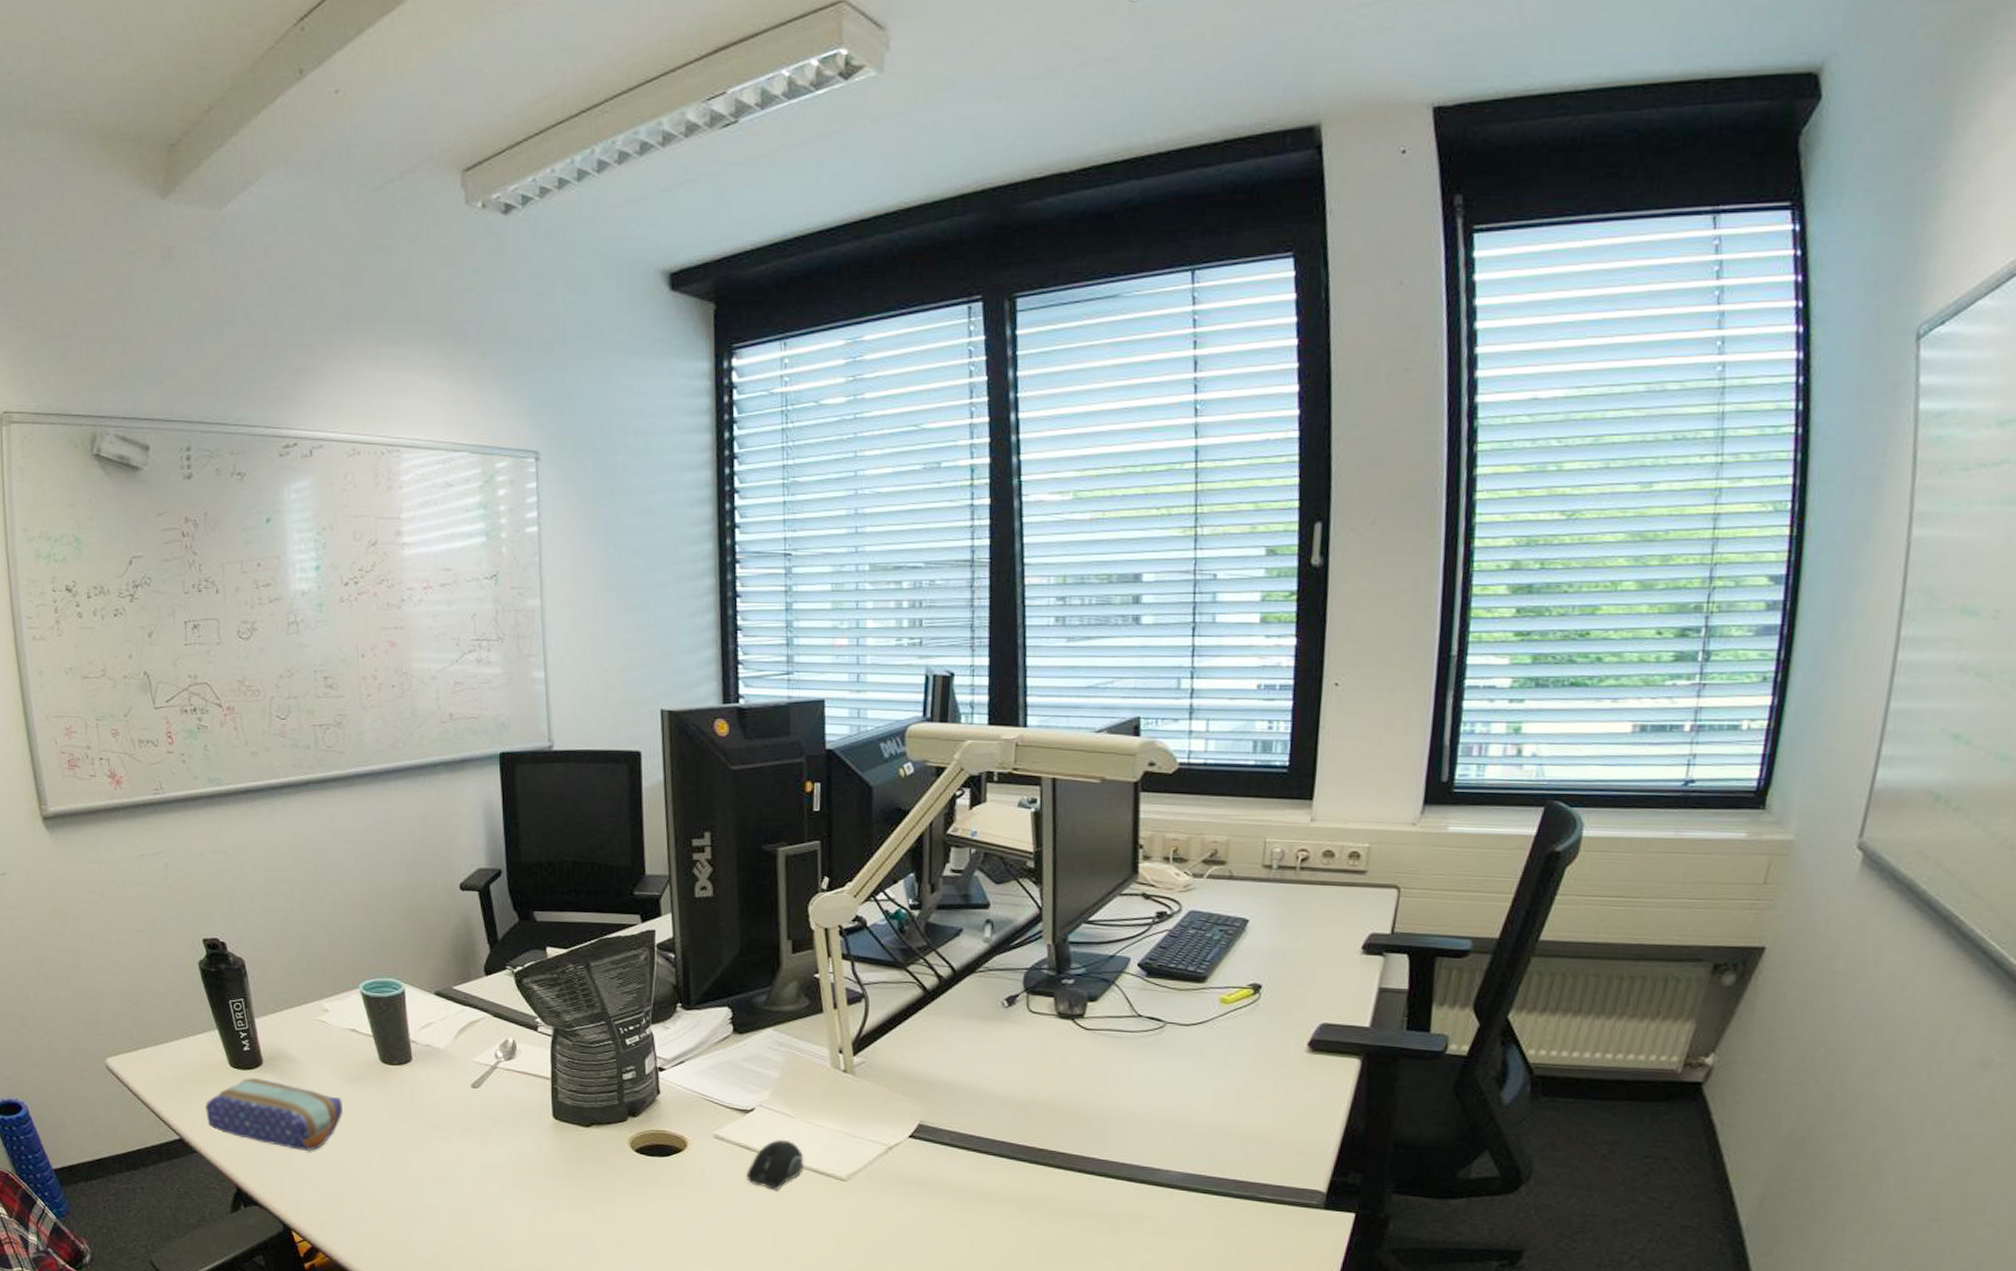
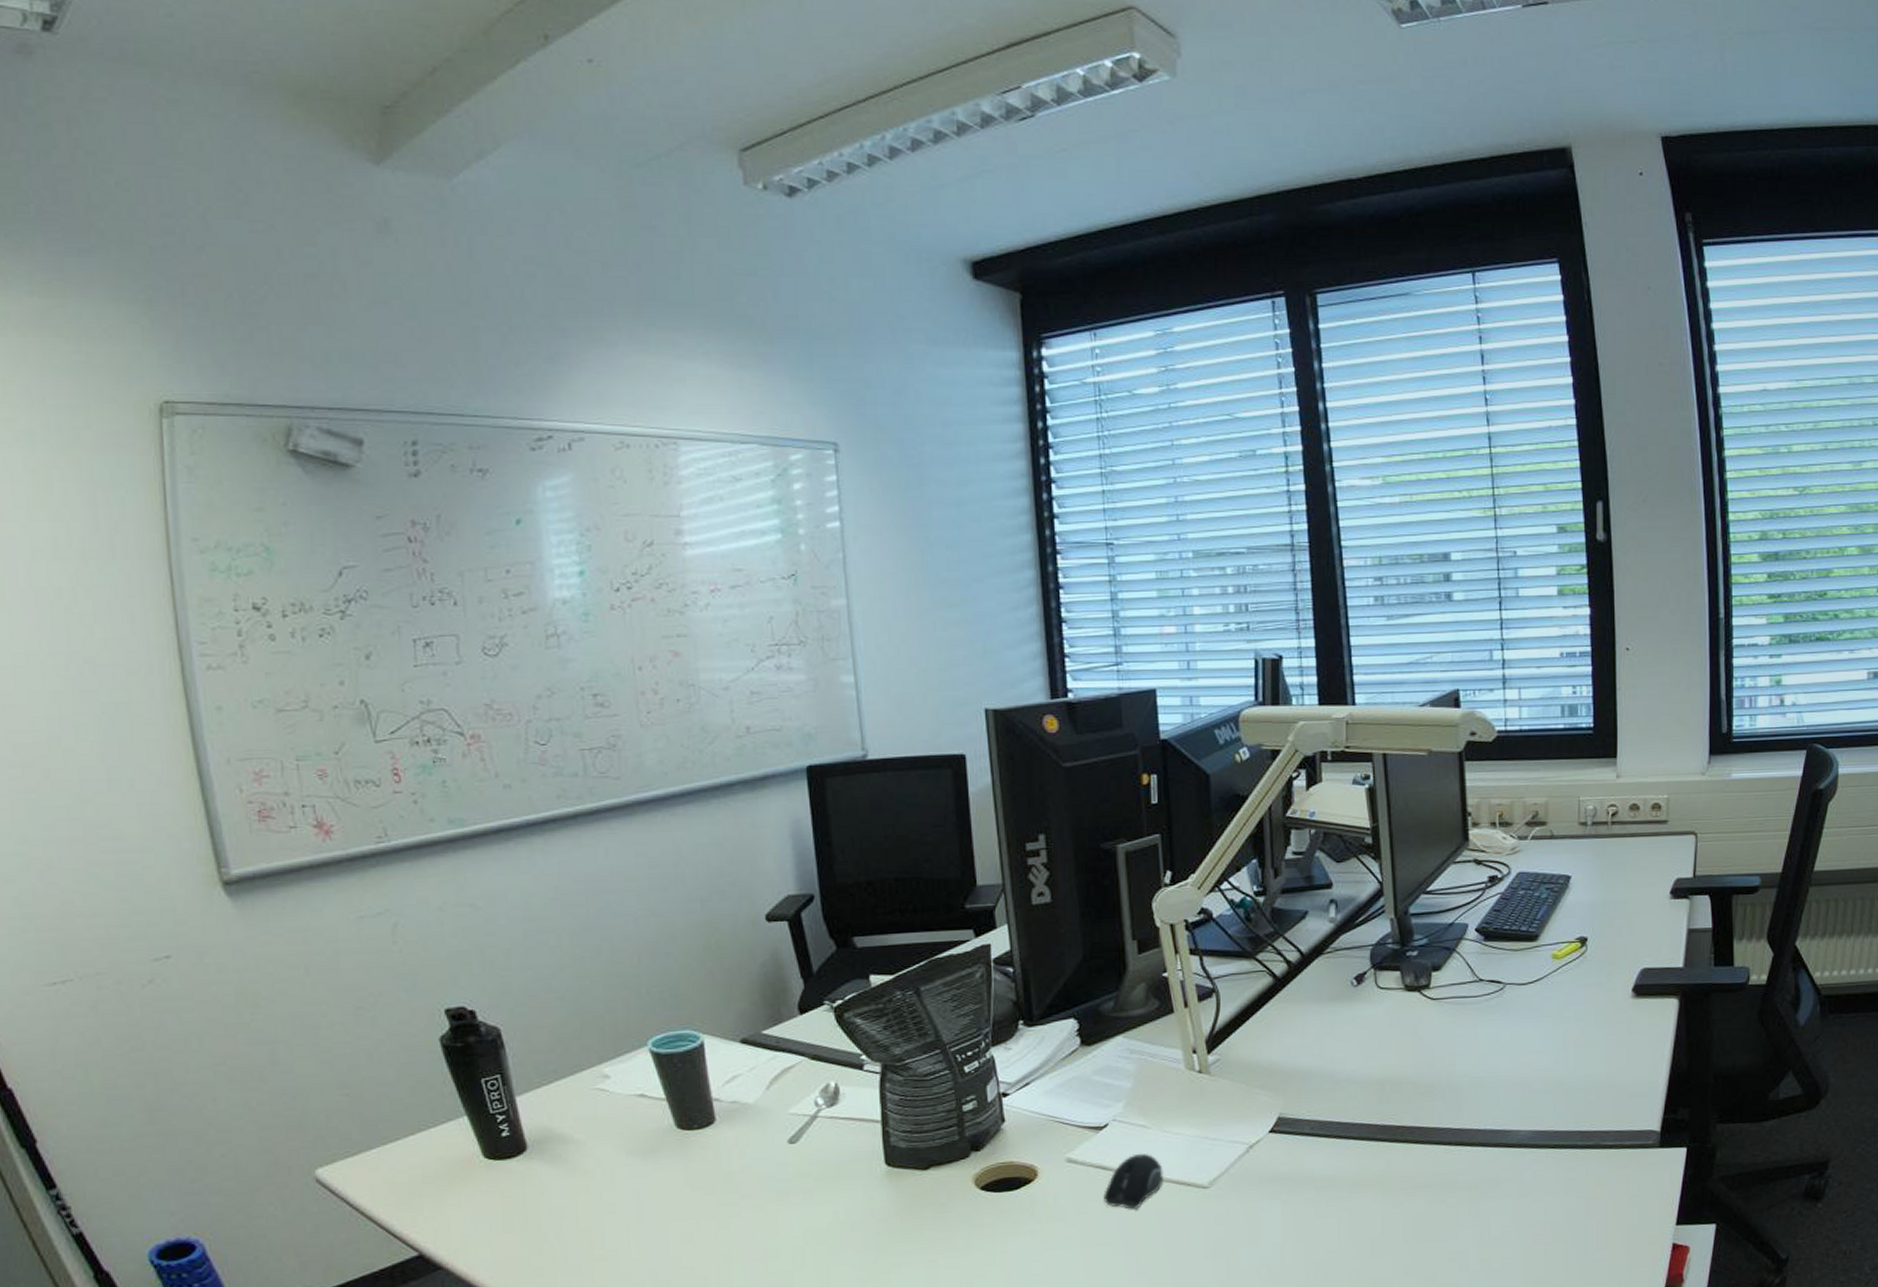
pencil case: present [205,1077,344,1151] -> none [453,1166,633,1247]

